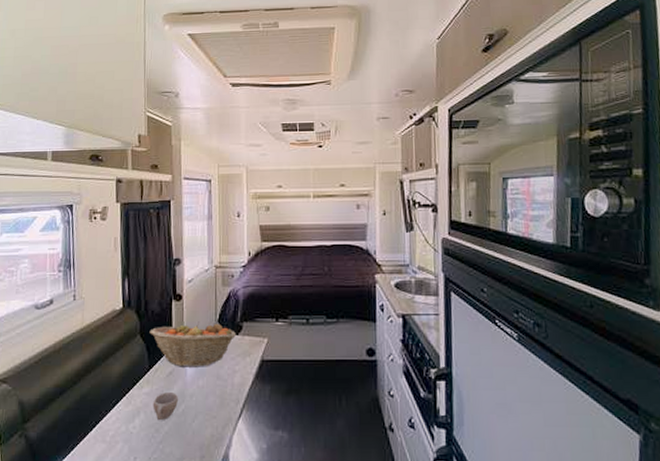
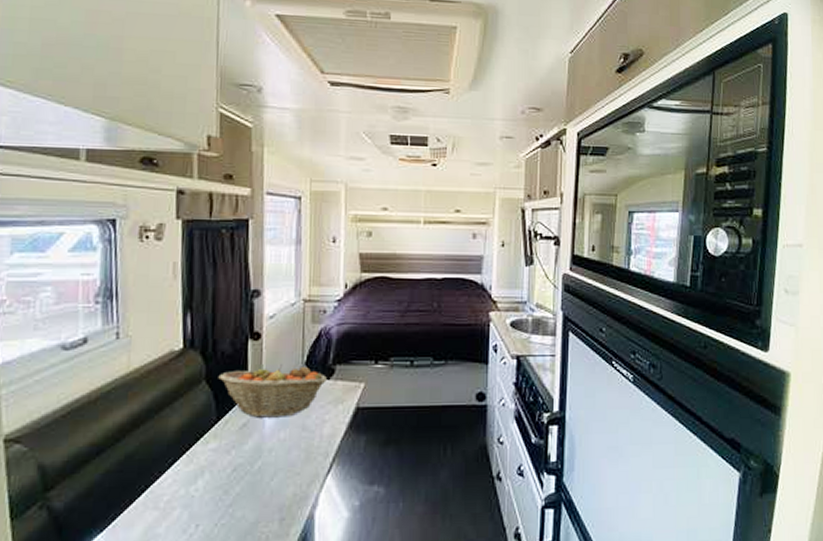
cup: present [152,392,179,421] -> none [220,447,255,481]

